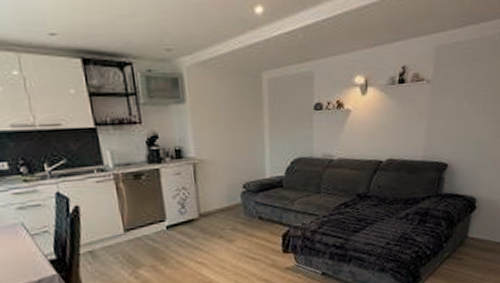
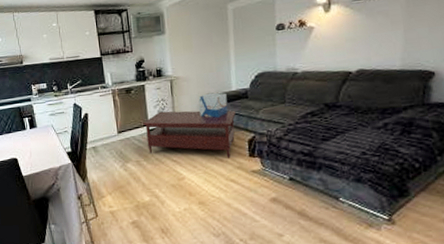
coffee table: none [158,201,270,256] -> present [143,110,237,158]
decorative cube: none [227,180,261,210] -> present [198,92,228,118]

